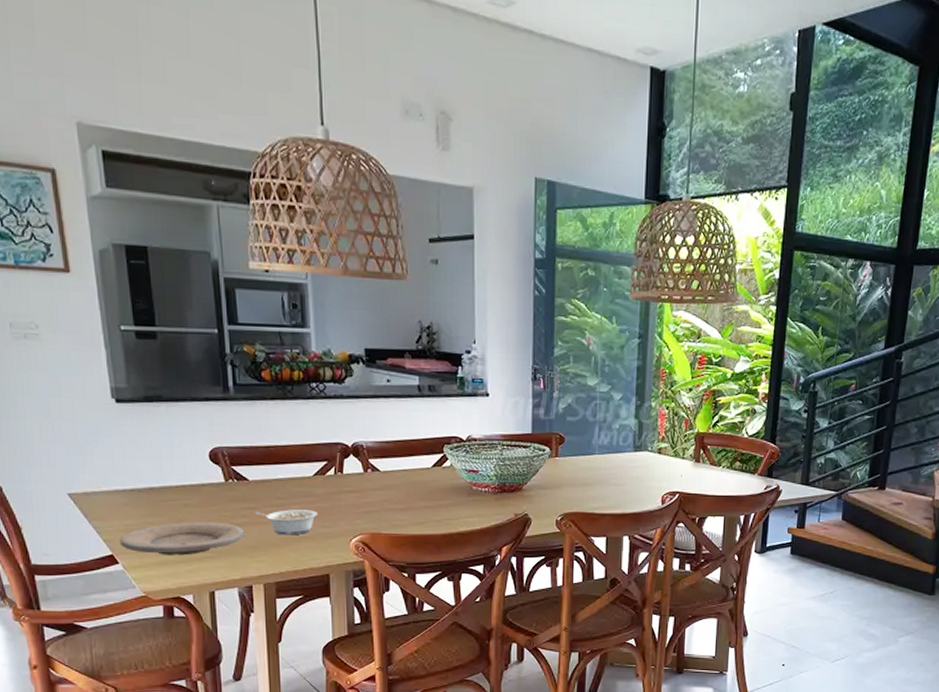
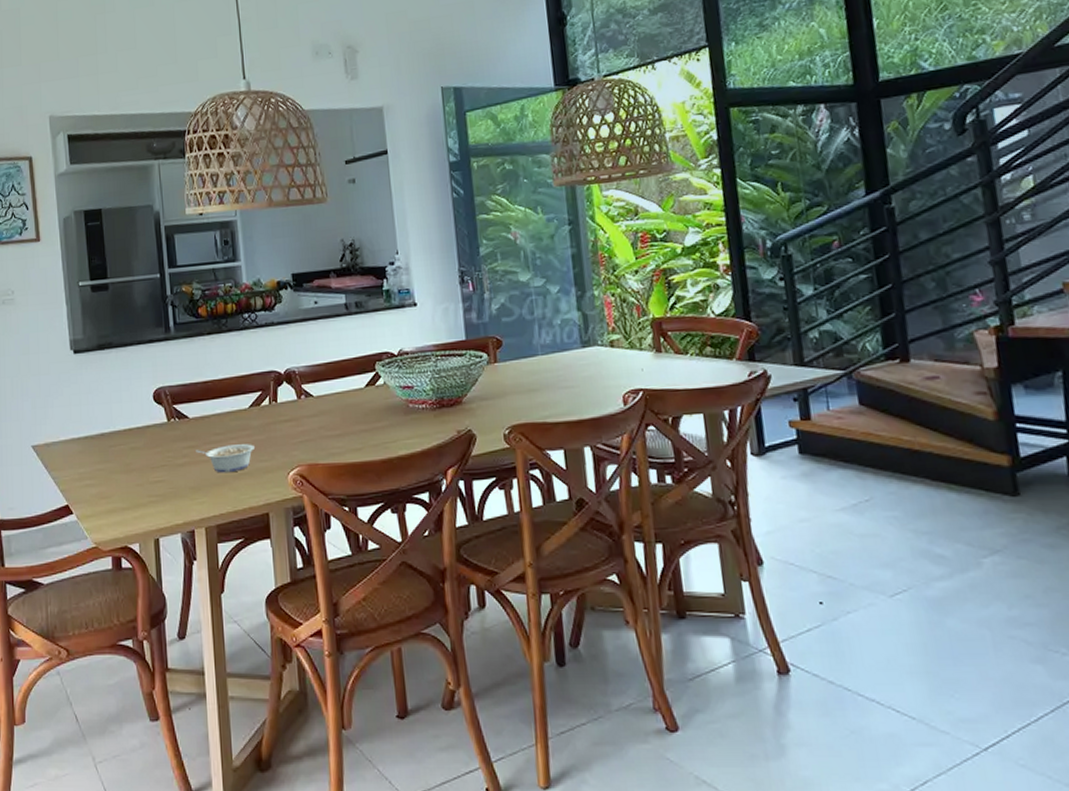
plate: present [119,521,245,556] -> none [74,464,187,502]

